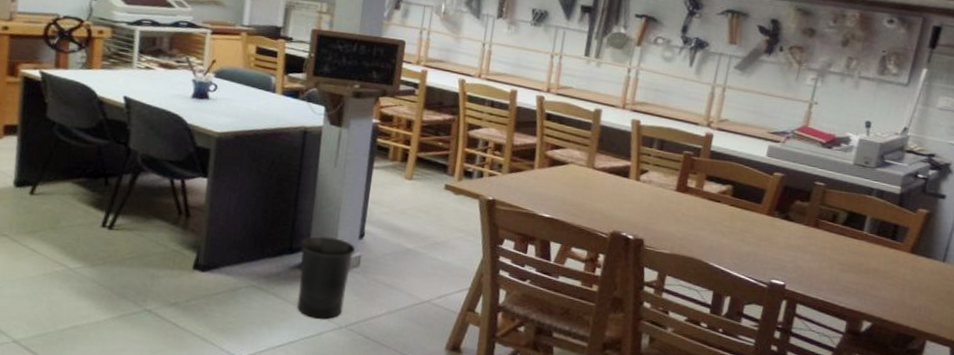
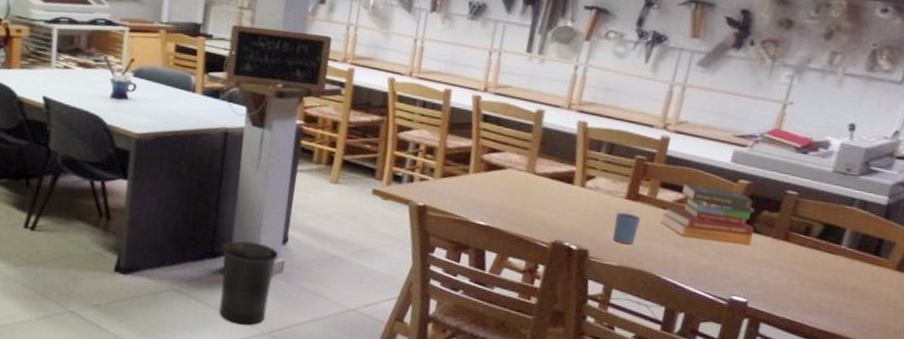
mug: none [665,203,689,234] -> present [613,212,640,245]
books: none [707,176,789,233] -> present [661,183,756,246]

